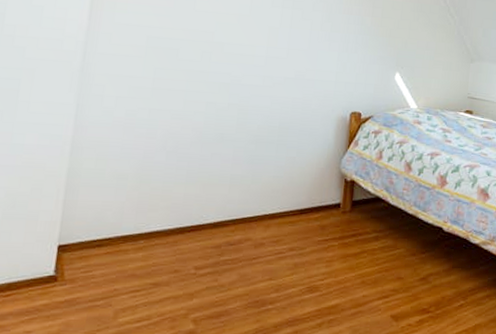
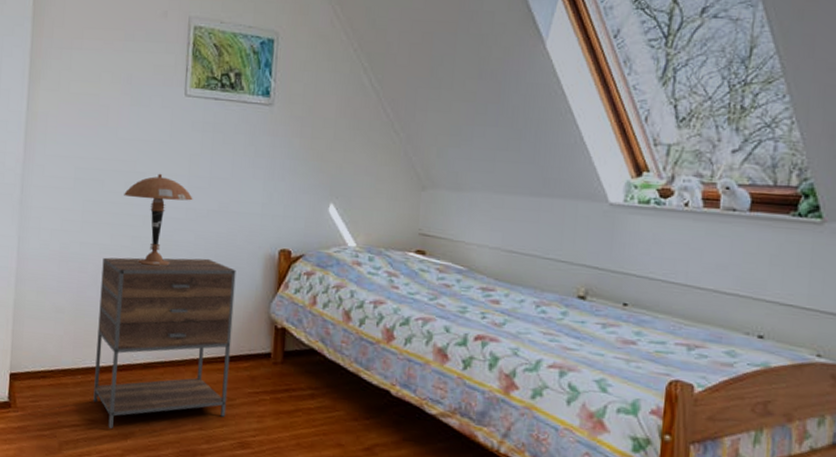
nightstand: none [156,121,310,289] -> present [93,257,236,428]
table lamp: none [200,44,271,130] -> present [124,173,193,267]

